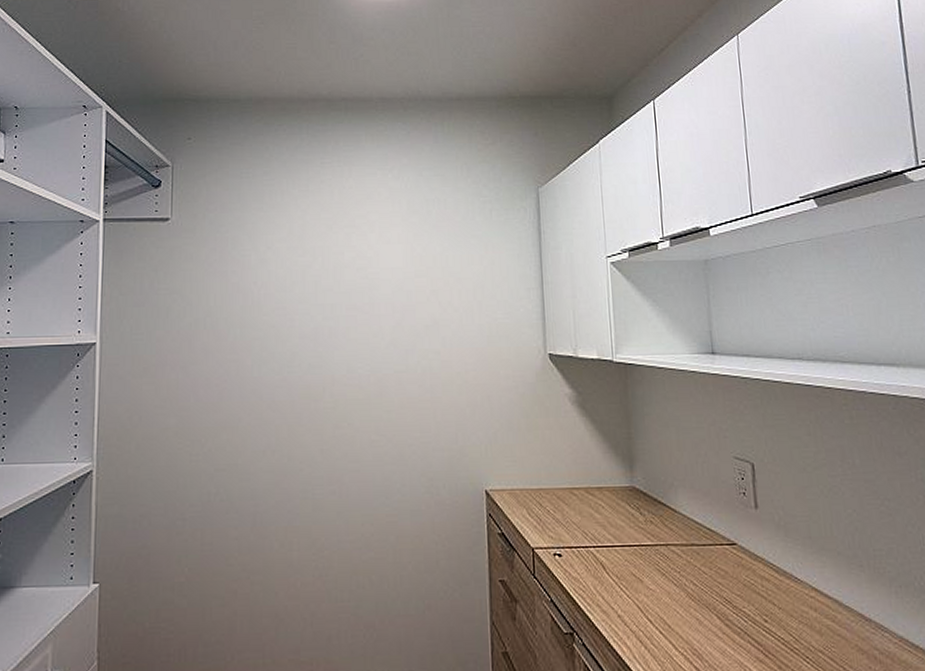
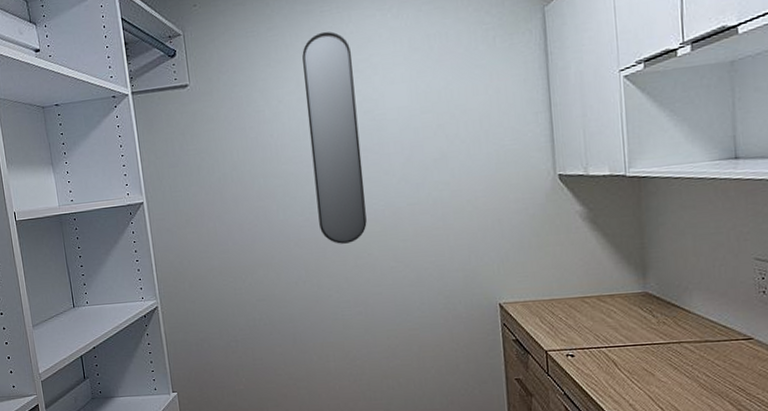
home mirror: none [296,182,351,410] -> present [302,31,367,244]

